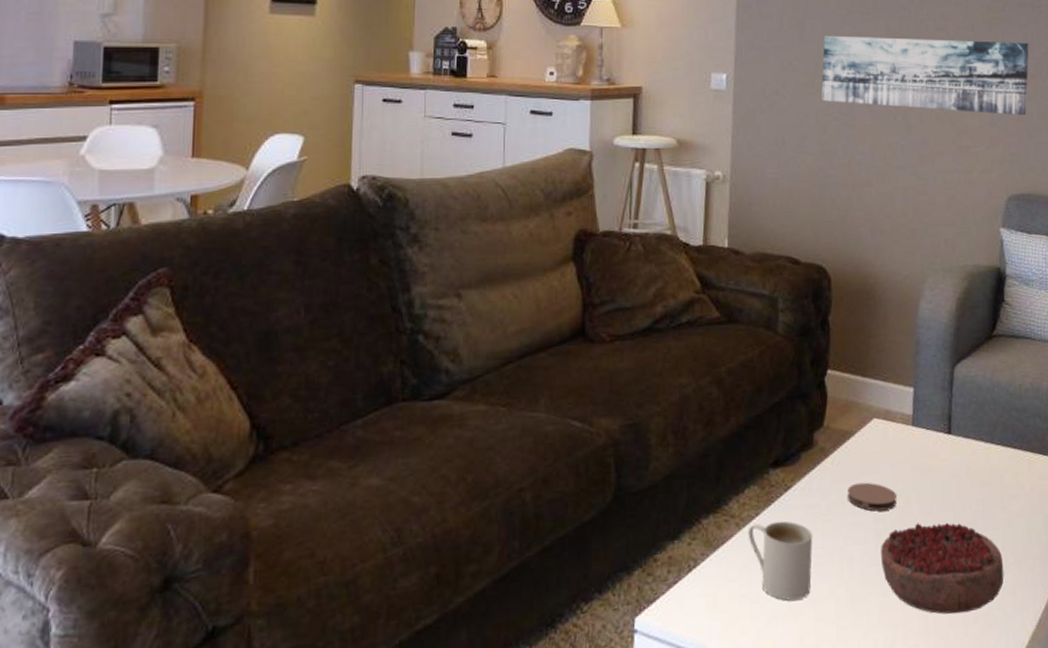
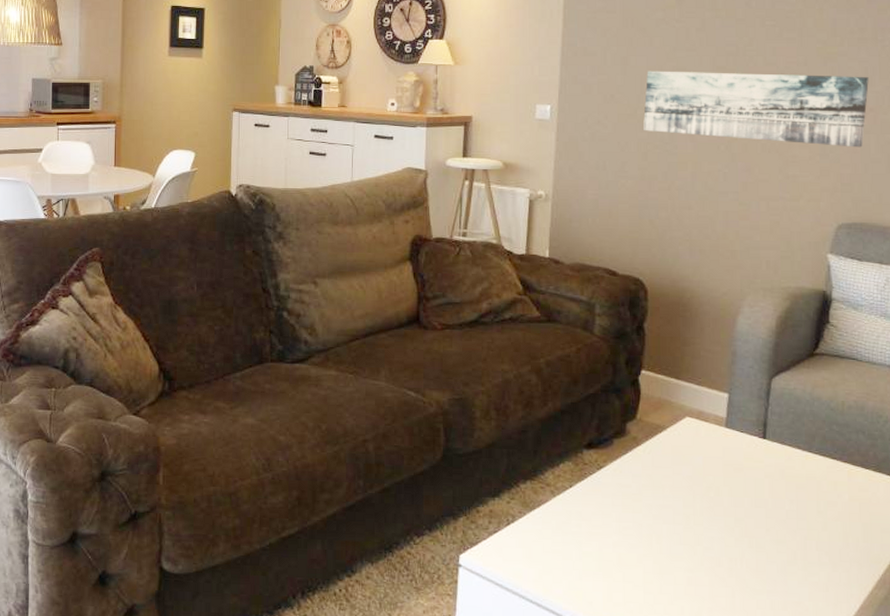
mug: present [748,520,813,601] -> none [562,493,623,562]
coaster: present [847,482,897,511] -> none [657,471,708,498]
decorative bowl: present [881,523,1004,615] -> none [689,513,817,599]

